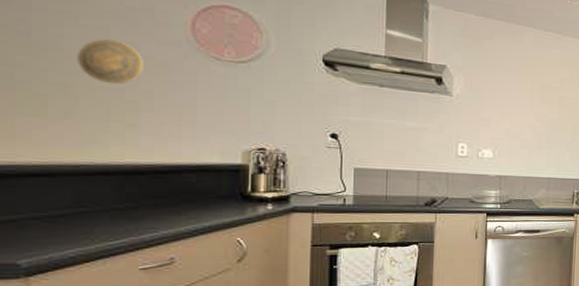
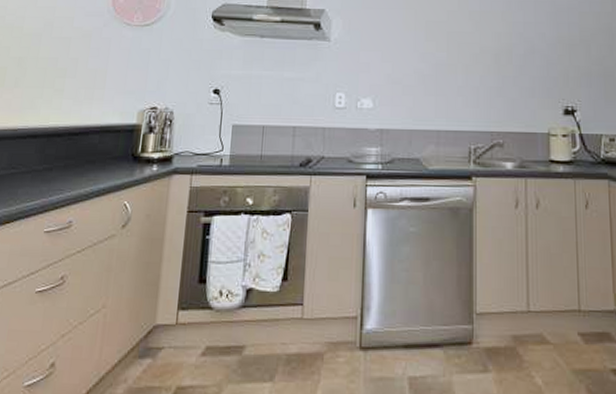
decorative plate: present [77,39,143,85] -> none [30,16,75,55]

